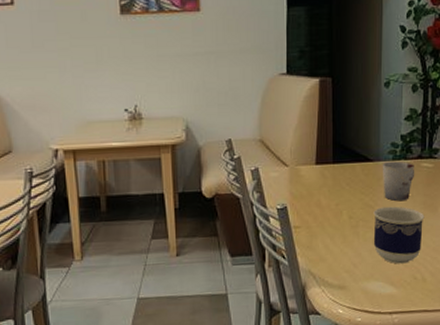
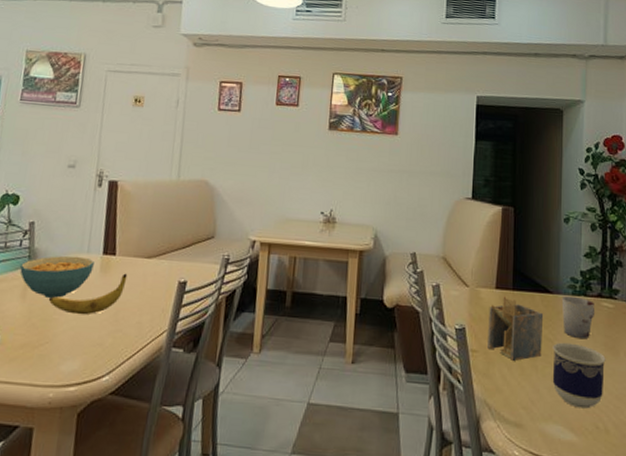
napkin holder: none [310,170,364,231] -> present [488,296,544,361]

